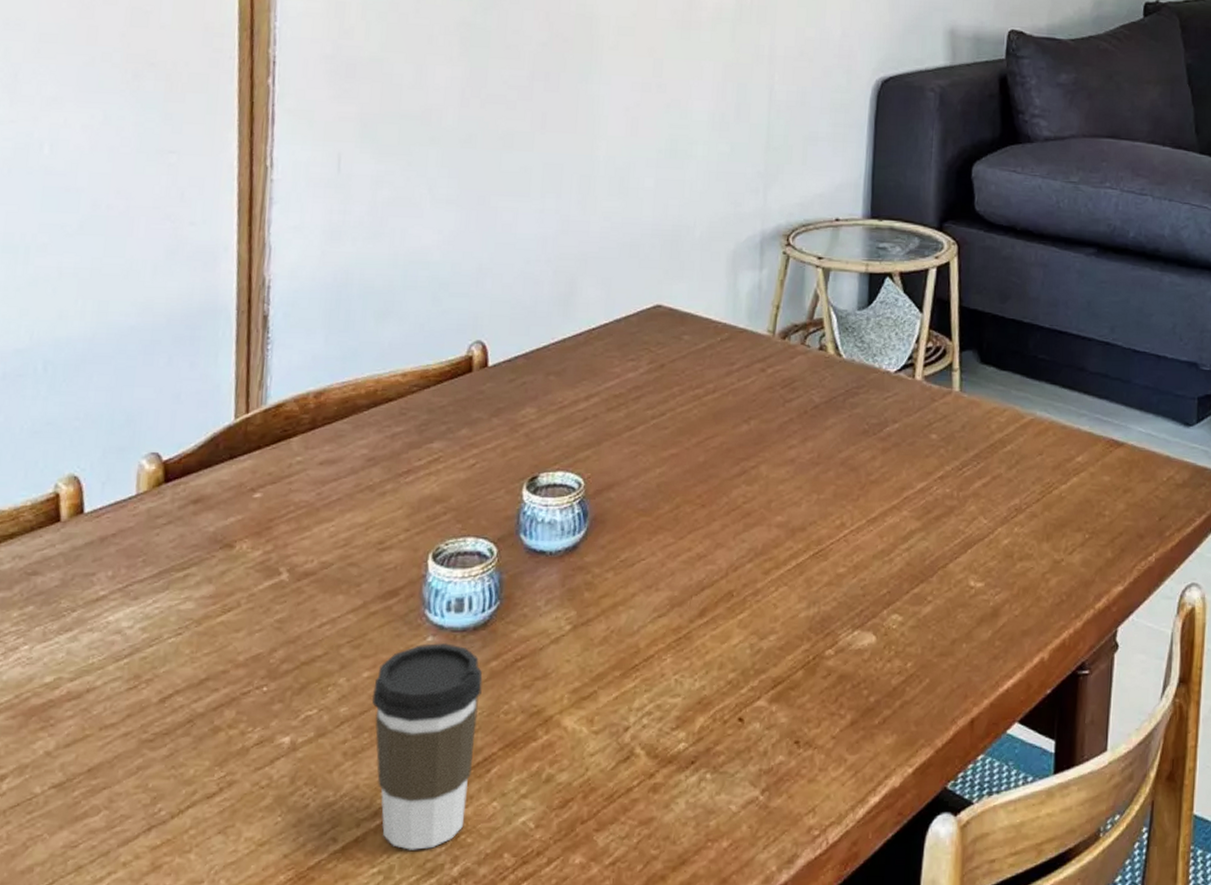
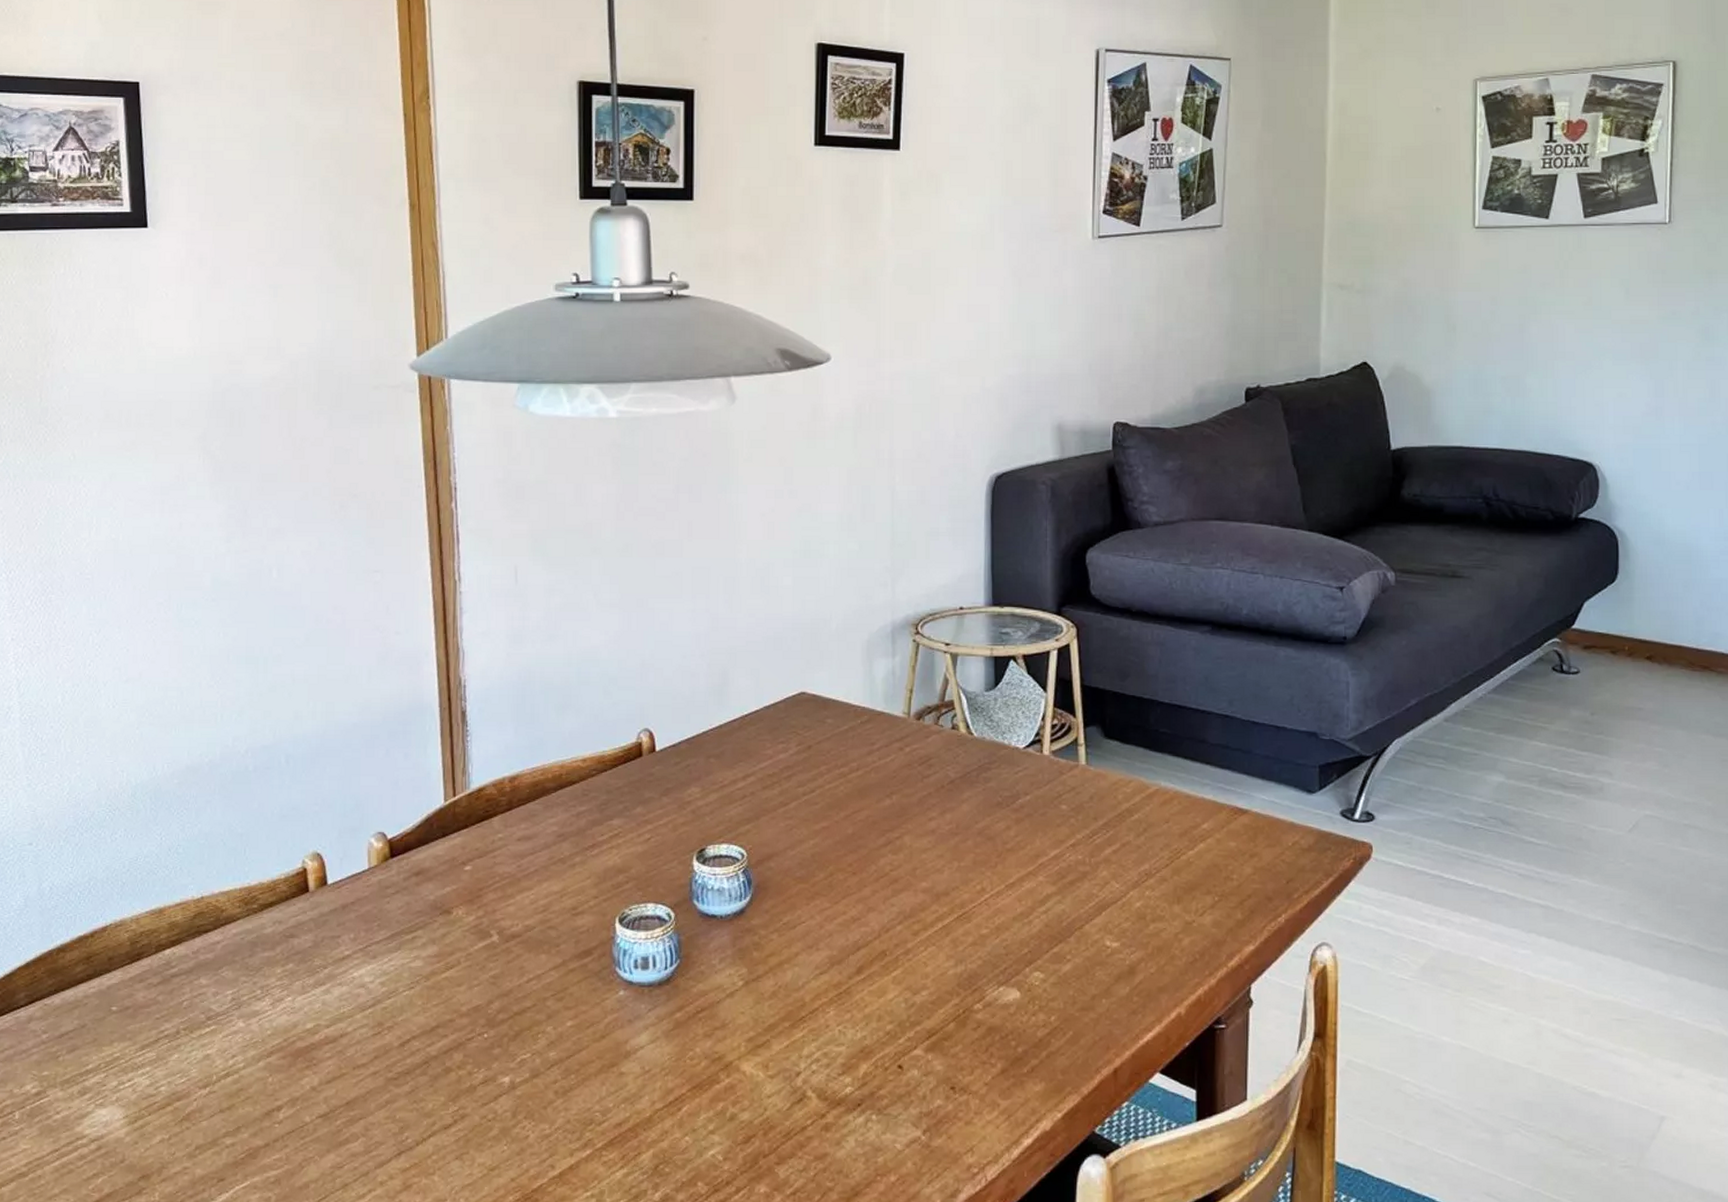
coffee cup: present [371,643,483,850] -> none [575,997,669,1177]

